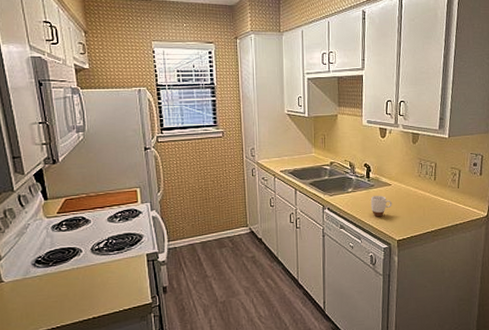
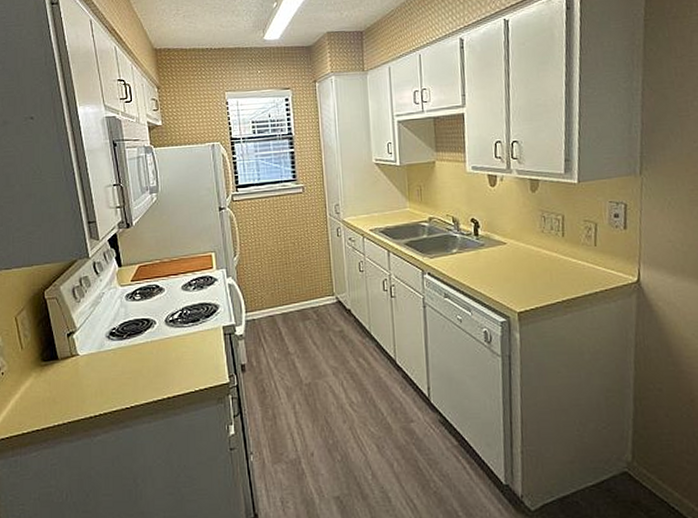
mug: present [370,196,392,217] -> none [480,257,509,284]

